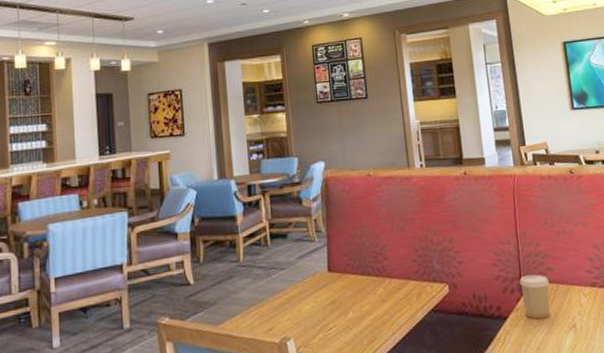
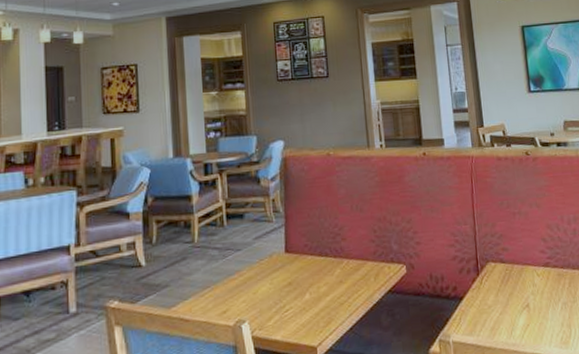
cup: present [519,274,550,320] -> none [475,254,505,300]

